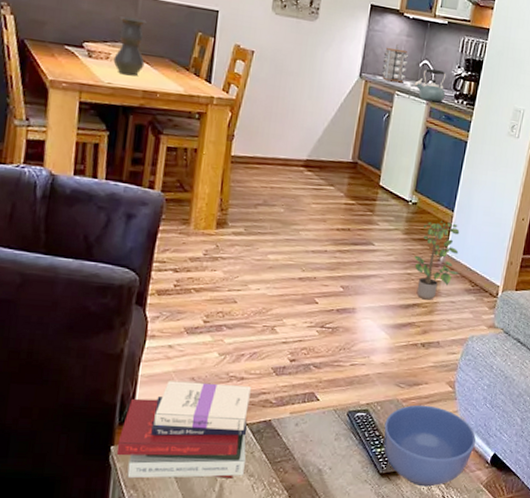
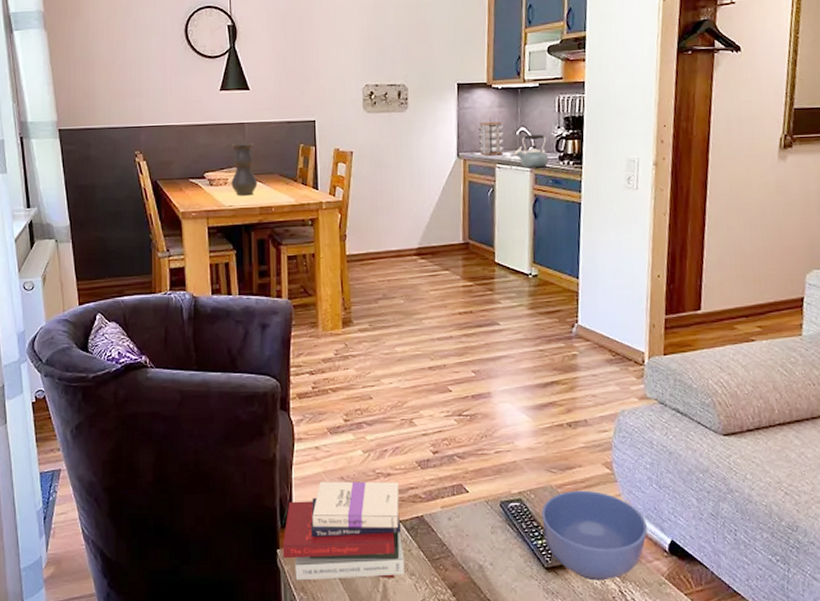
potted plant: present [414,220,460,300] -> none [544,289,597,376]

